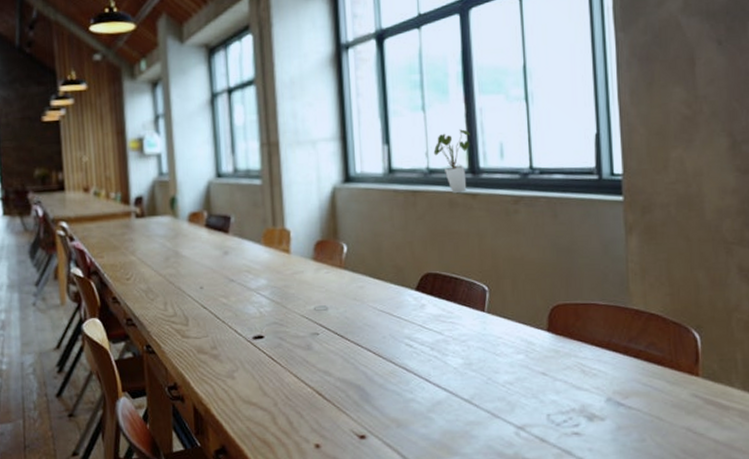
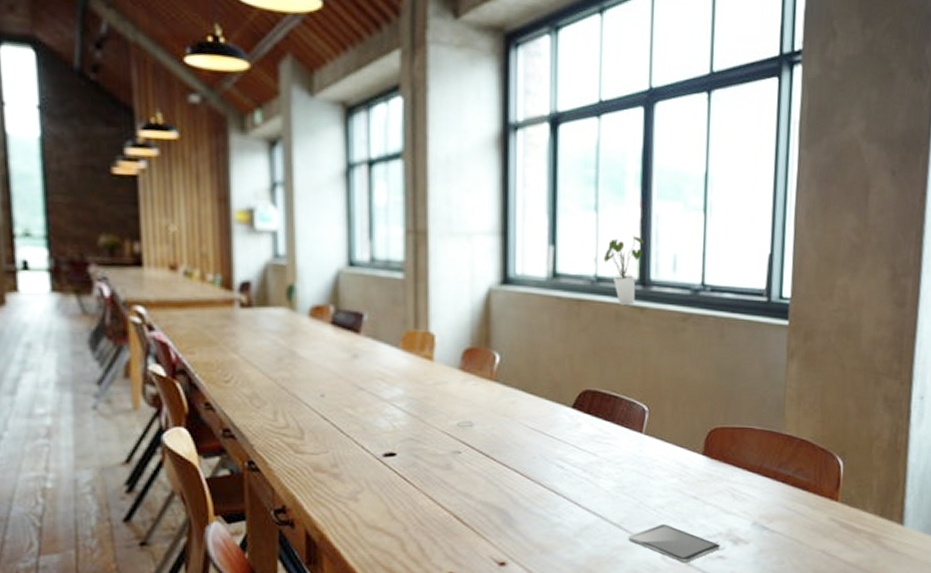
tablet: none [480,400,576,439] -> present [628,524,721,563]

